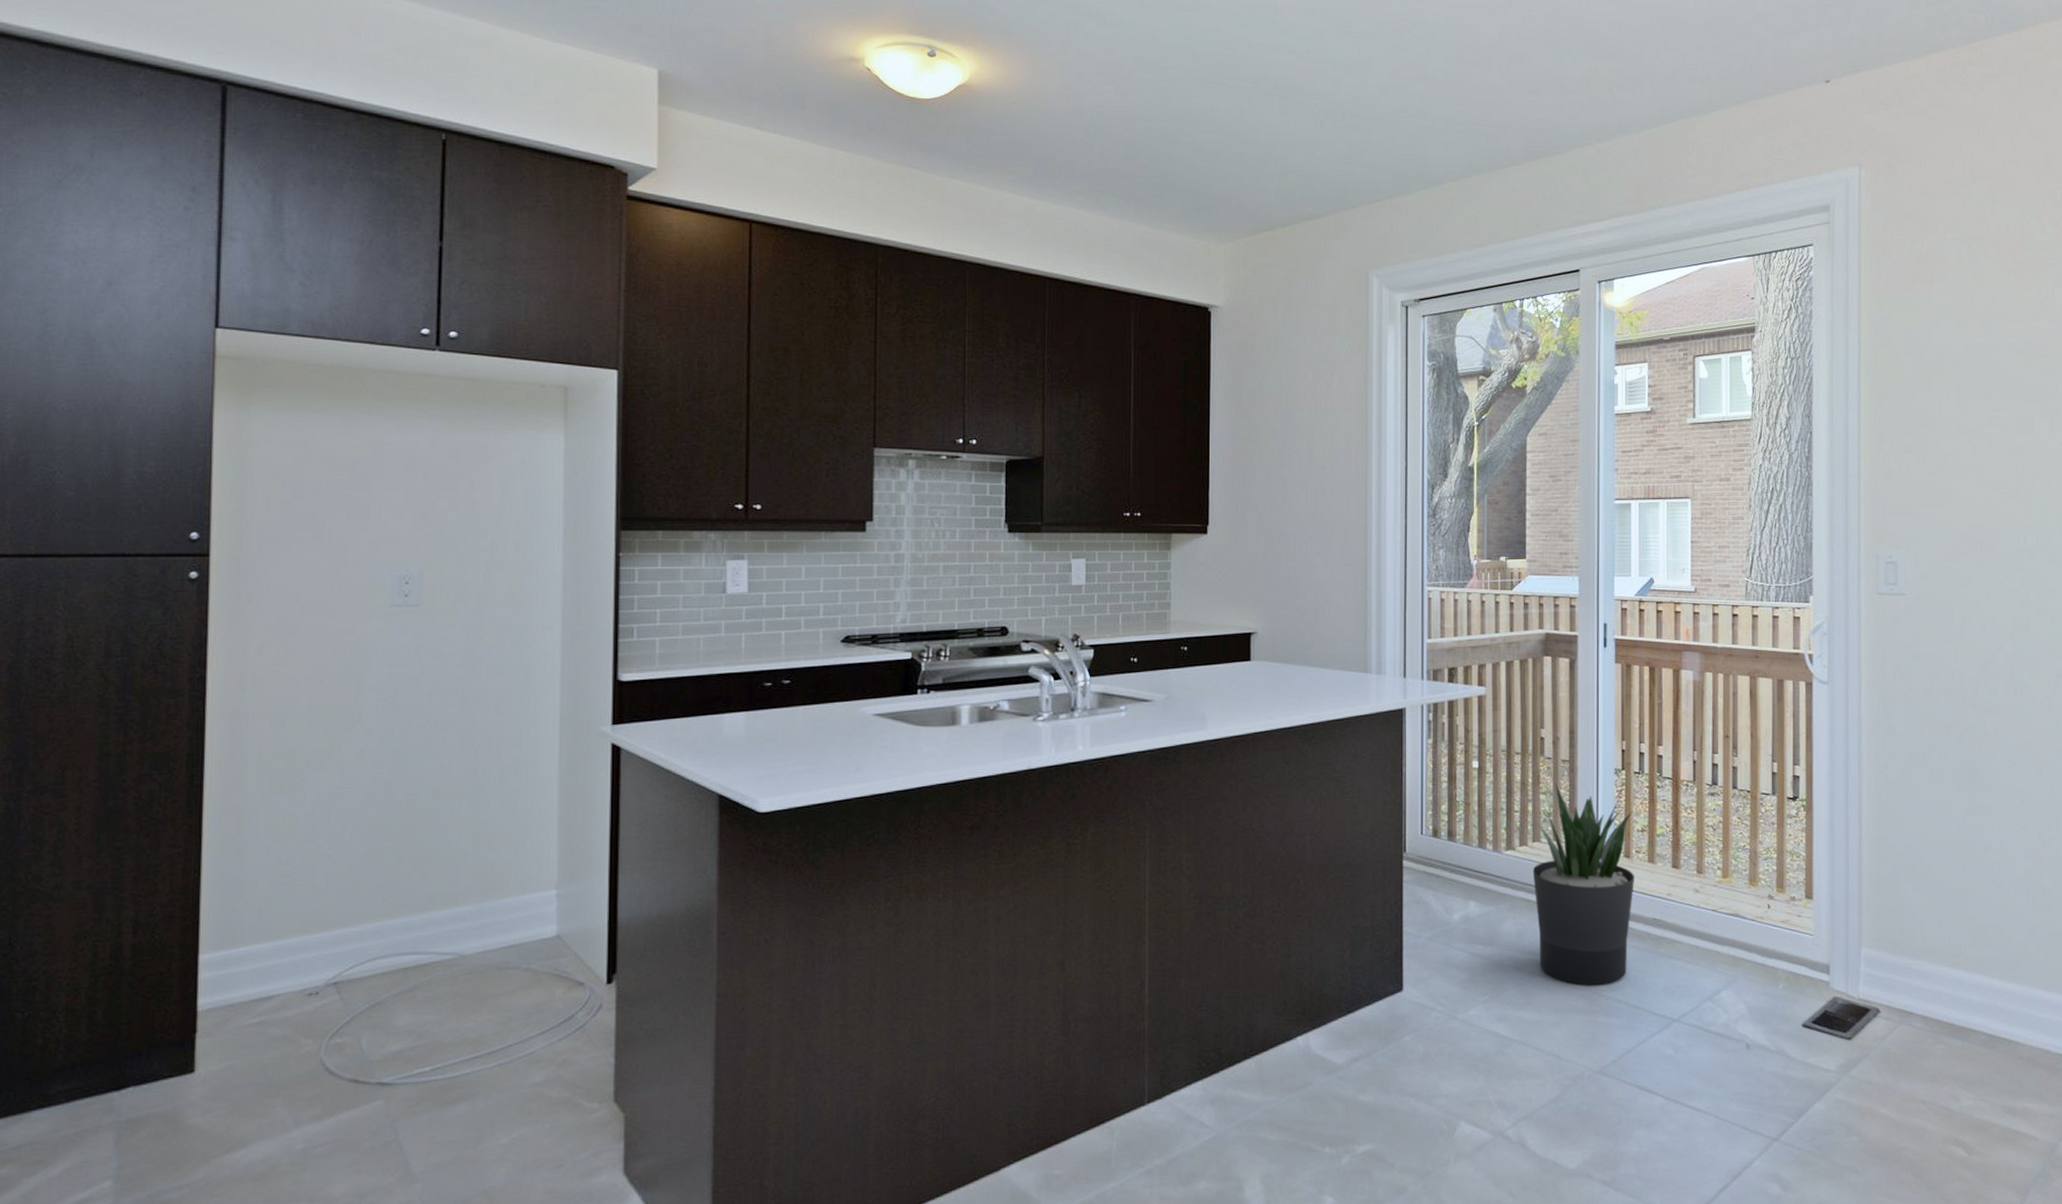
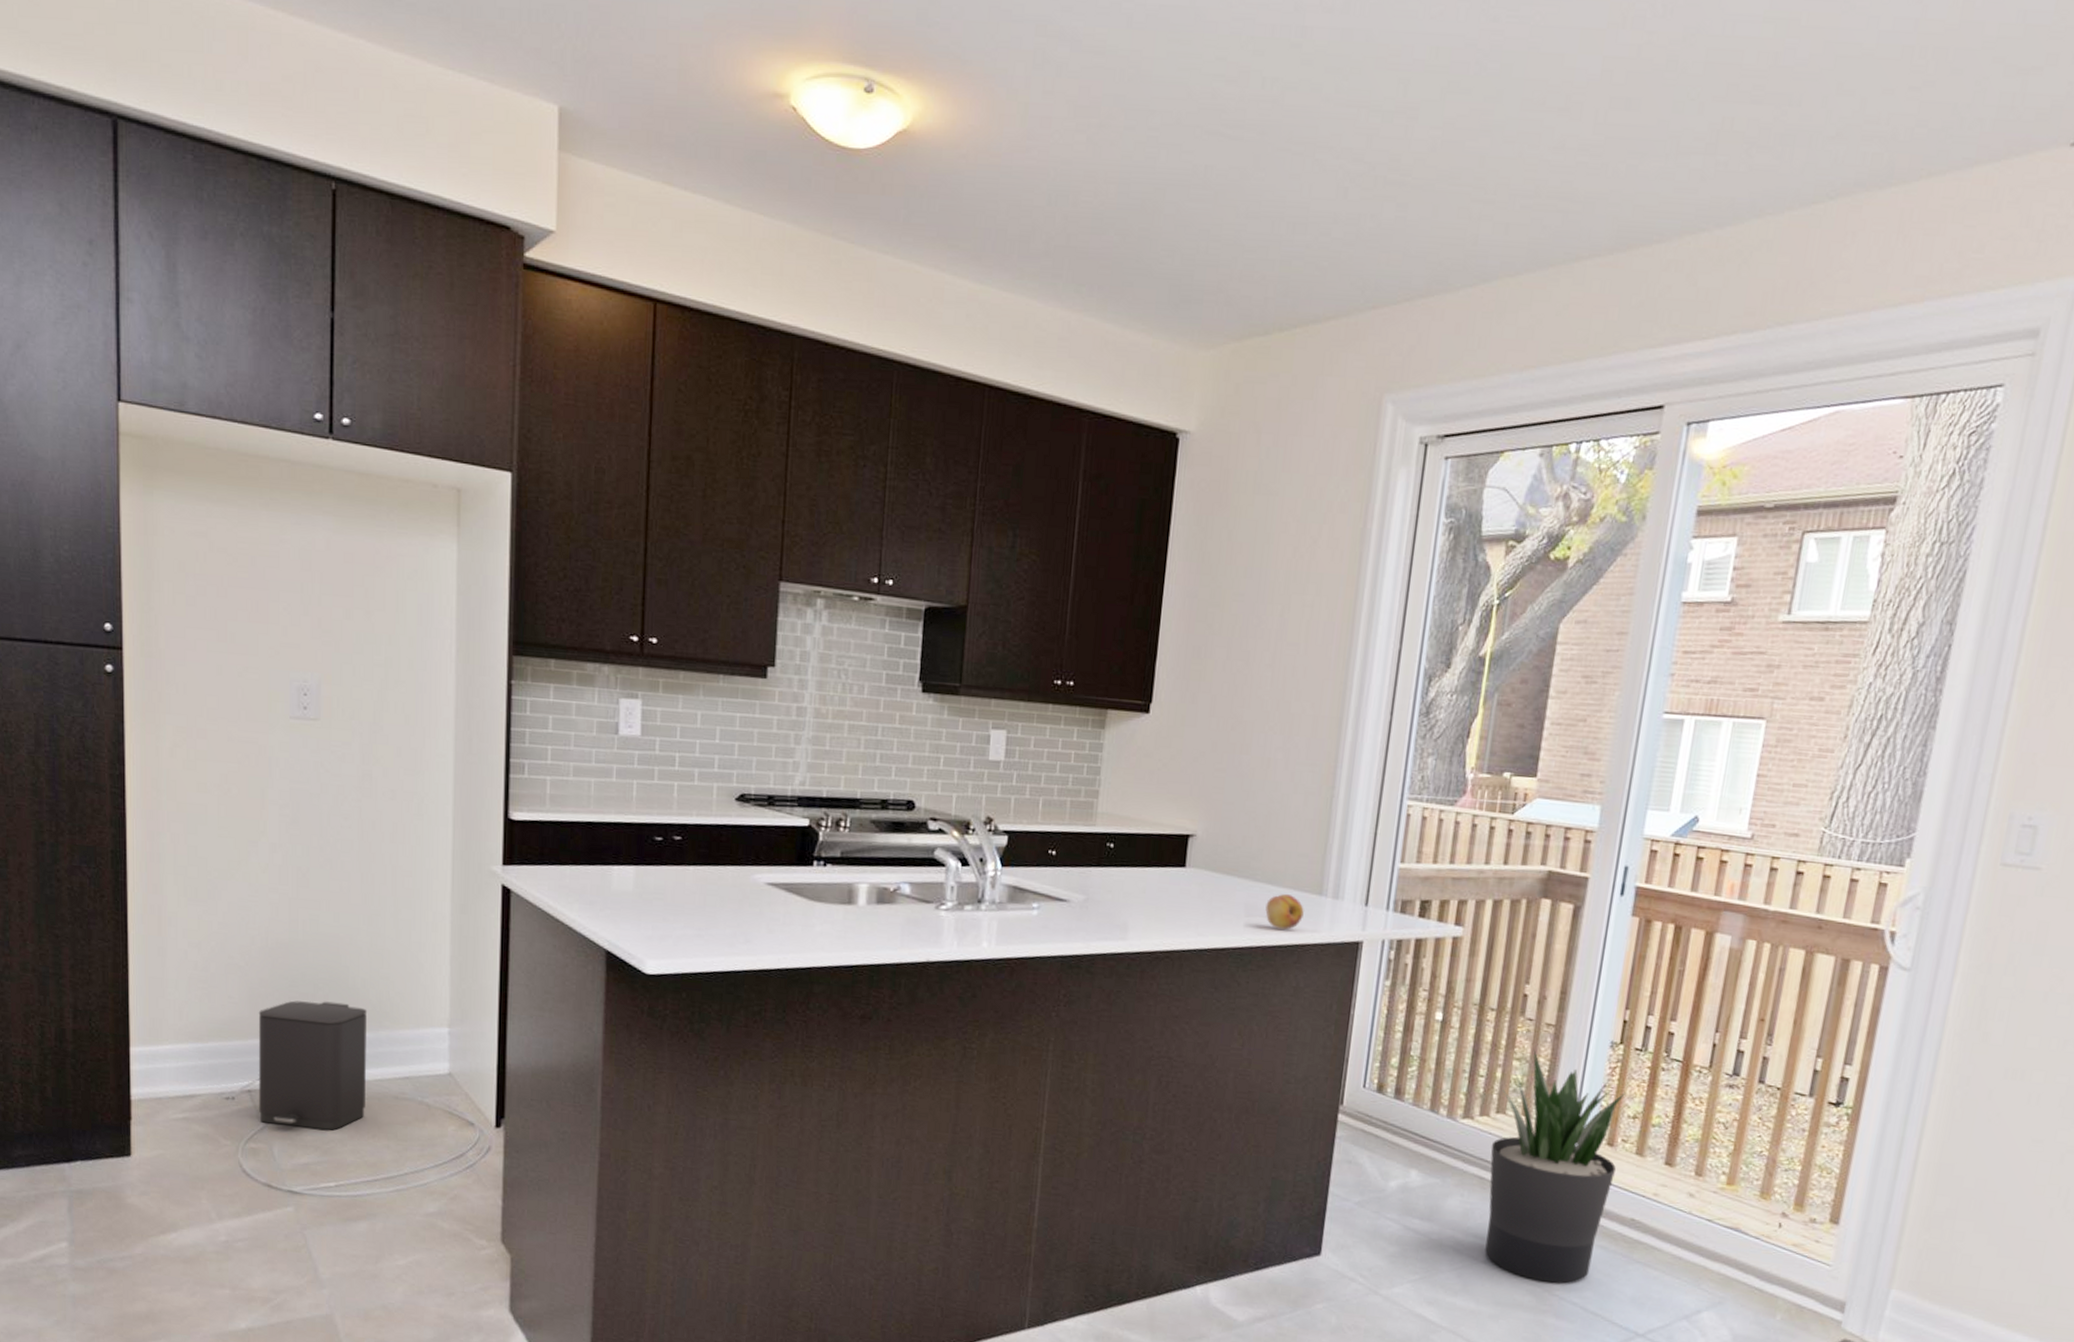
pedal bin: none [346,879,468,1015] -> present [258,1000,367,1131]
fruit: none [1322,675,1354,705] -> present [1265,894,1304,930]

